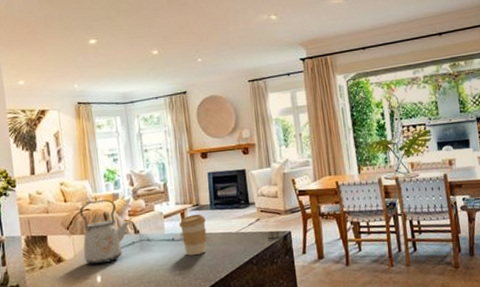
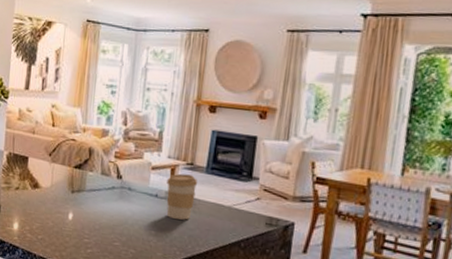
kettle: present [80,199,131,265] -> none [60,132,115,202]

